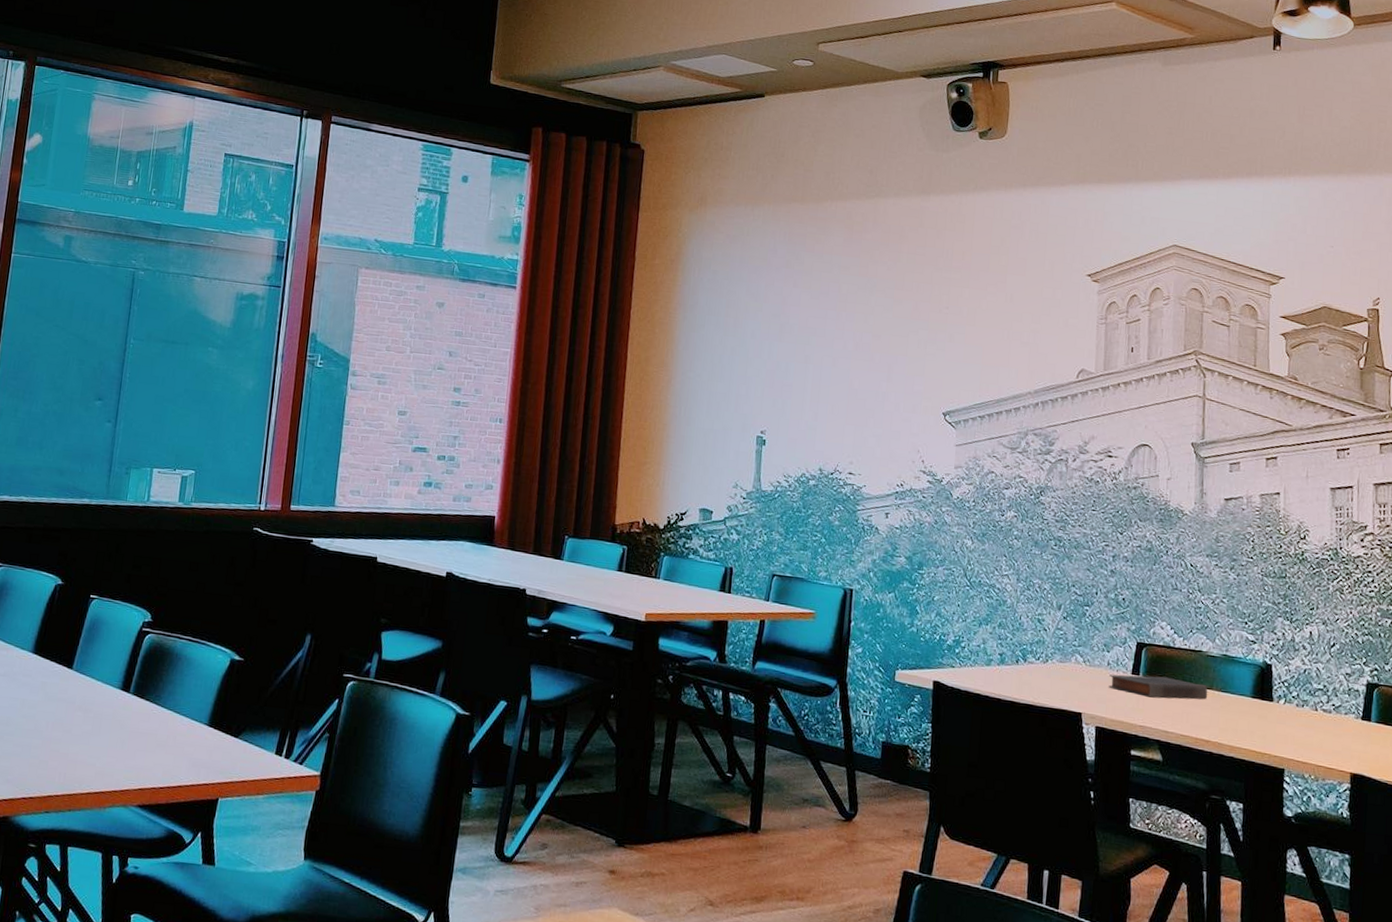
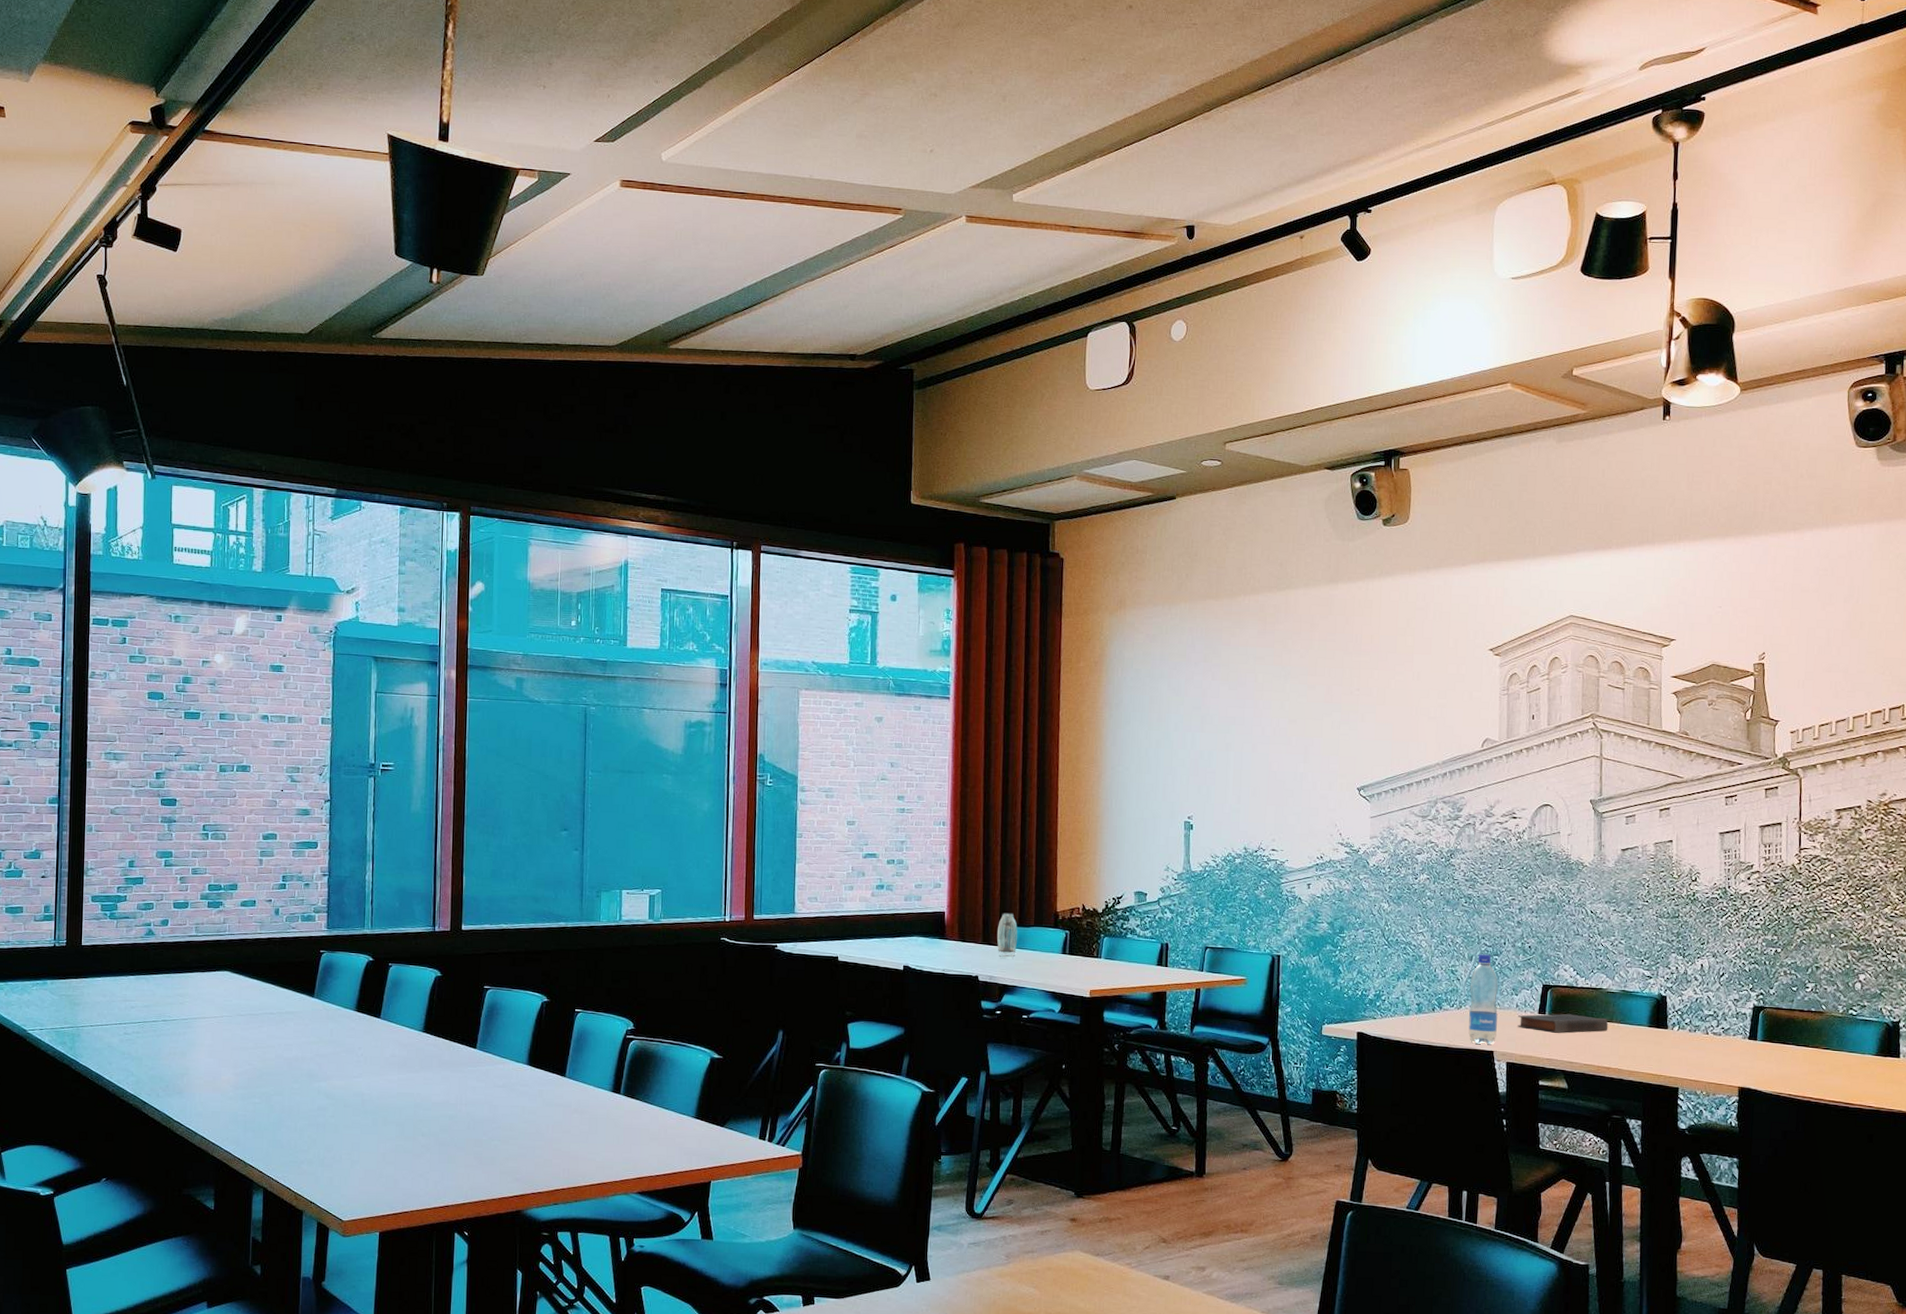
vase: none [548,521,572,574] -> present [997,912,1018,960]
bottle: none [1054,603,1089,706] -> present [1468,954,1498,1045]

